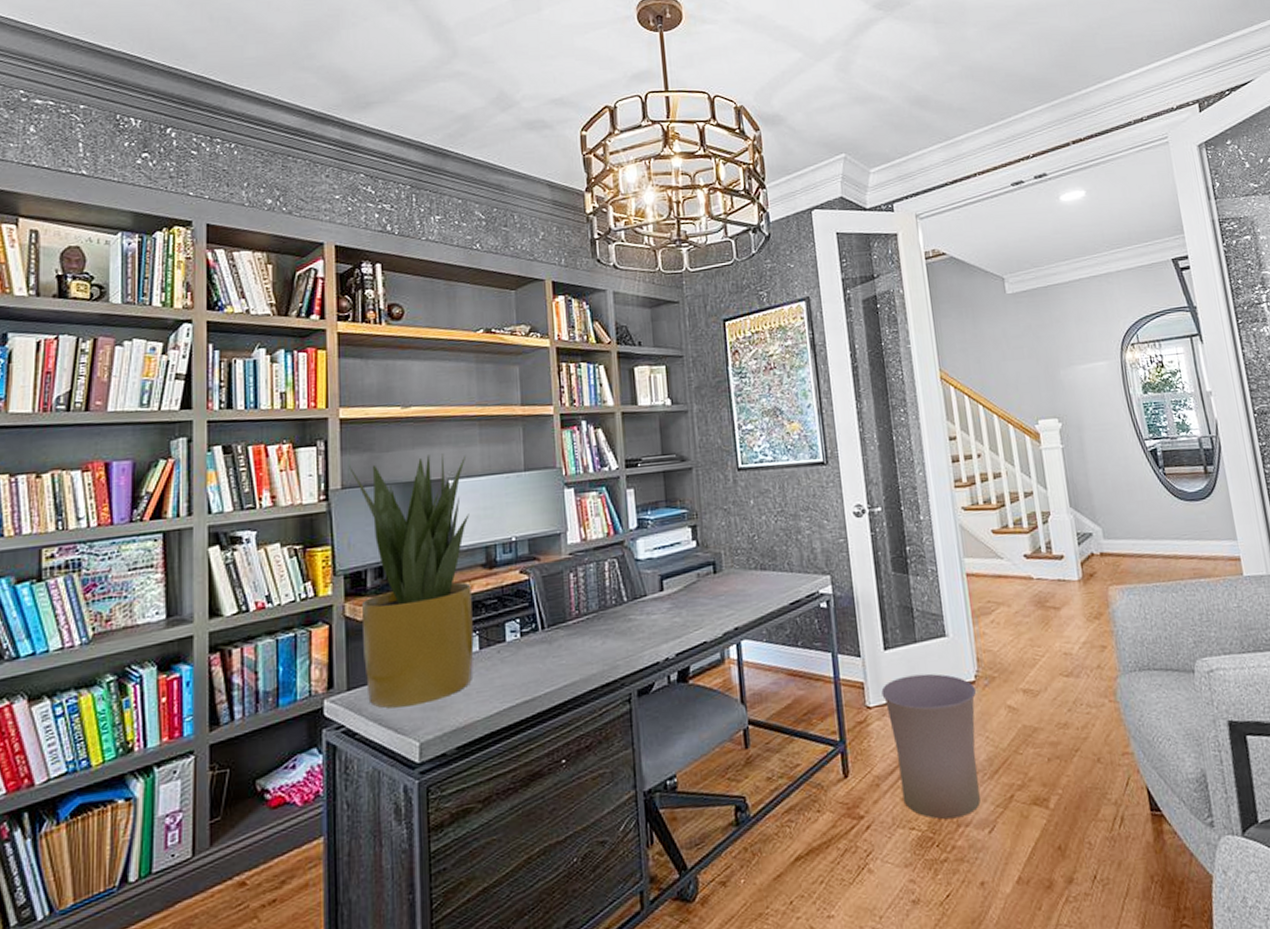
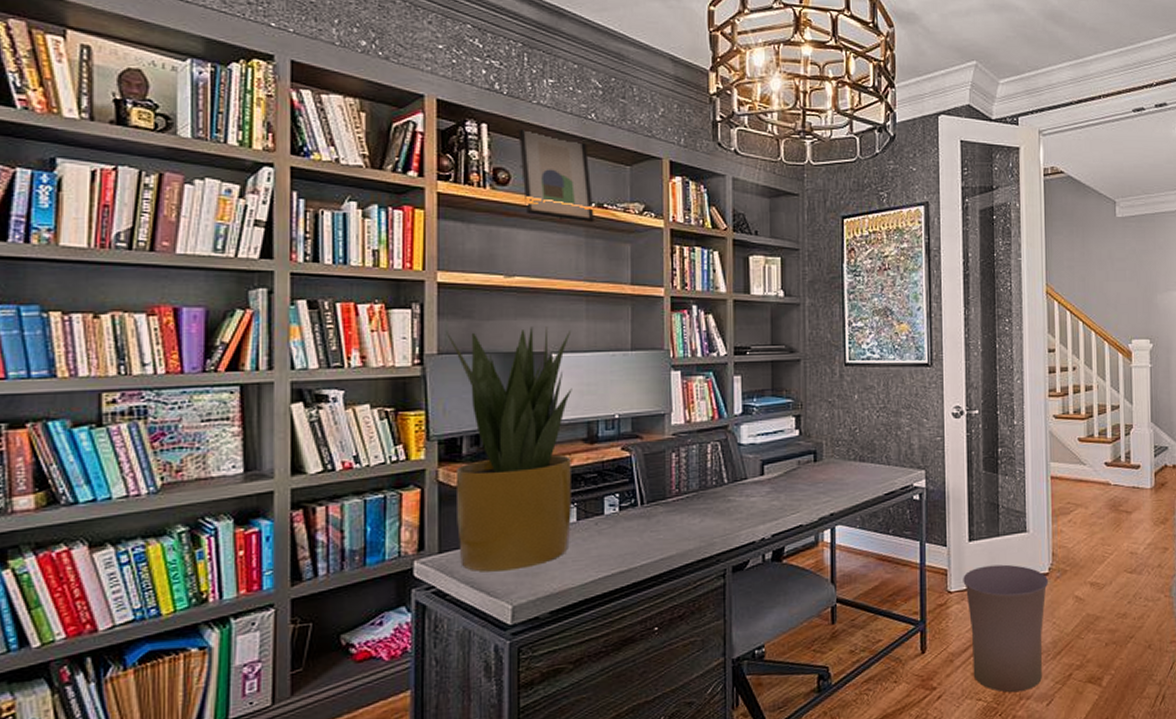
picture frame: none [409,263,484,348] -> present [518,127,594,222]

